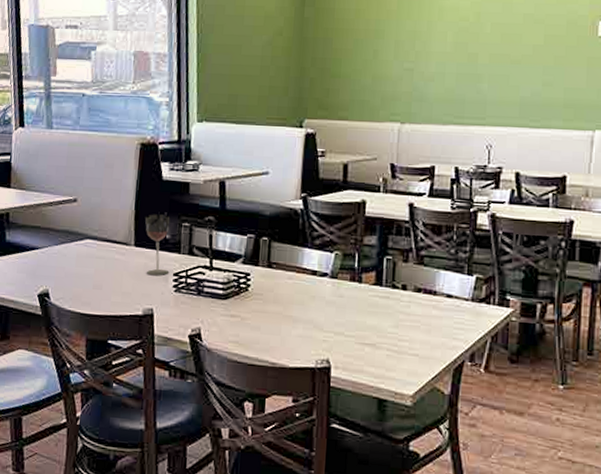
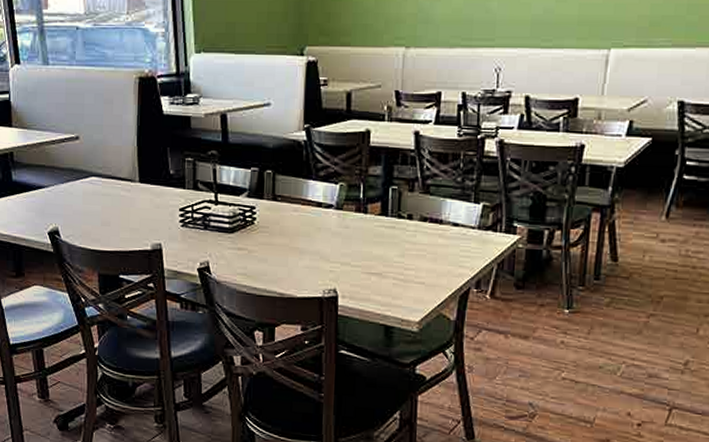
wineglass: present [144,214,170,276] -> none [147,149,174,212]

